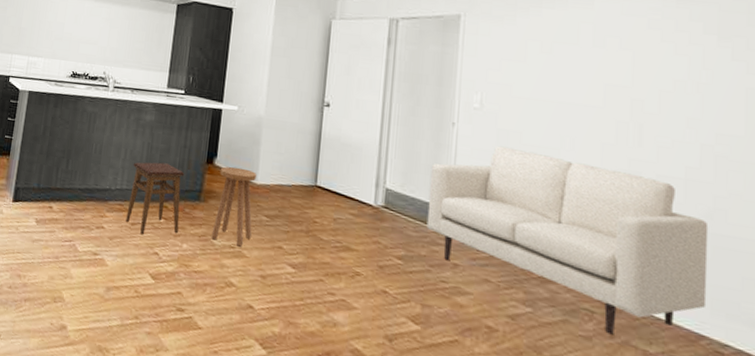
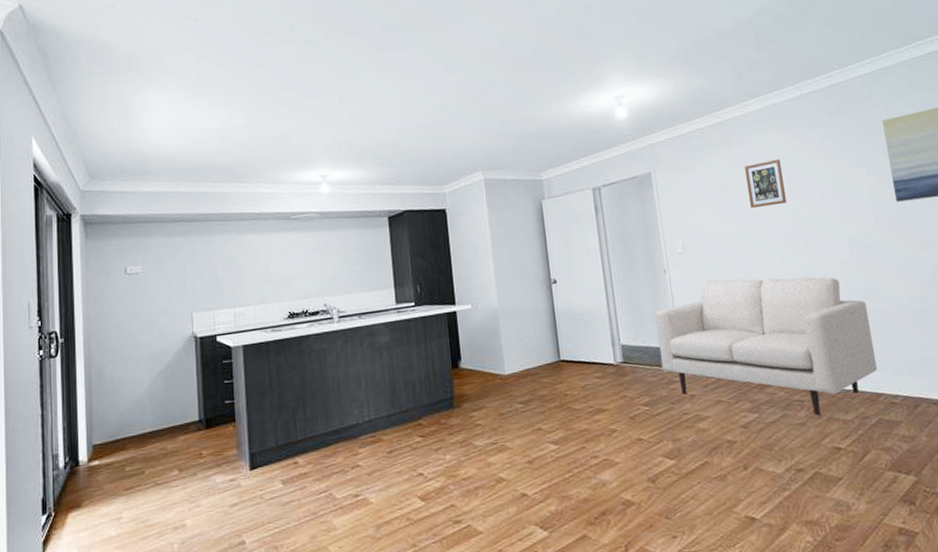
stool: present [126,162,185,235] -> none [376,380,438,461]
stool: present [211,166,256,247] -> none [467,363,511,442]
picture frame: none [576,29,627,83] -> present [745,159,787,208]

